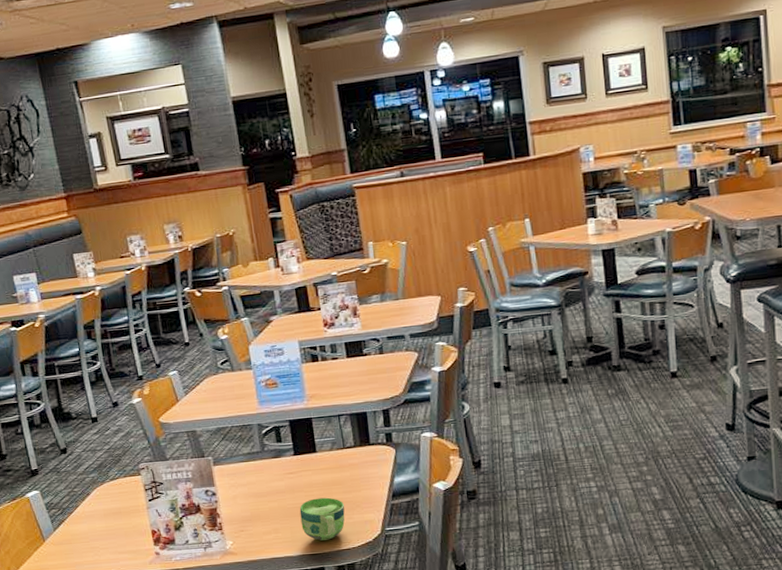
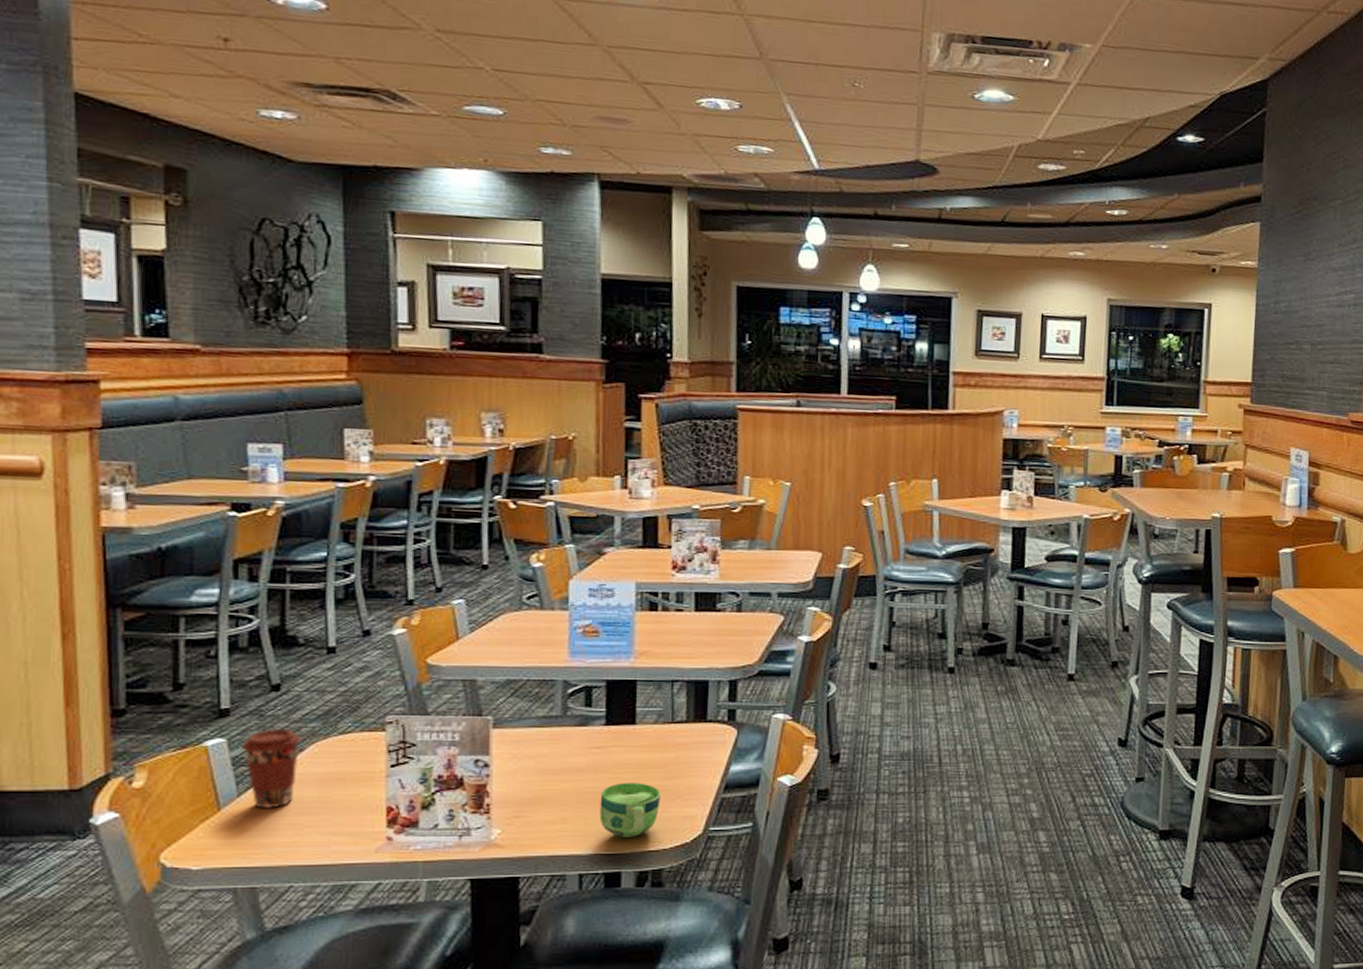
coffee cup: none [50,480,89,539] -> present [241,729,302,809]

